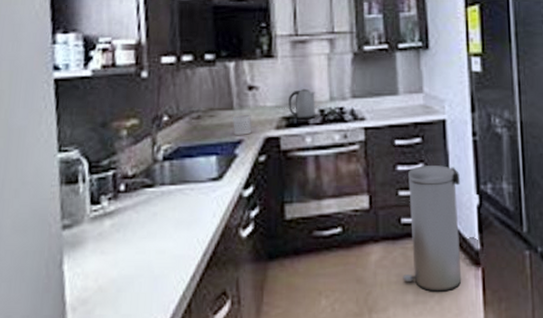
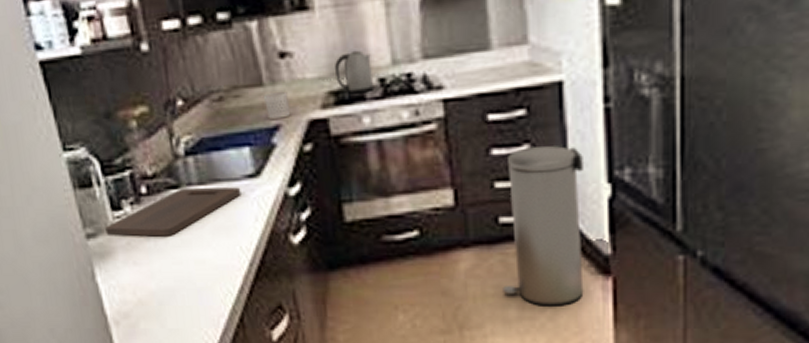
cutting board: none [81,187,205,229] -> present [105,187,241,237]

